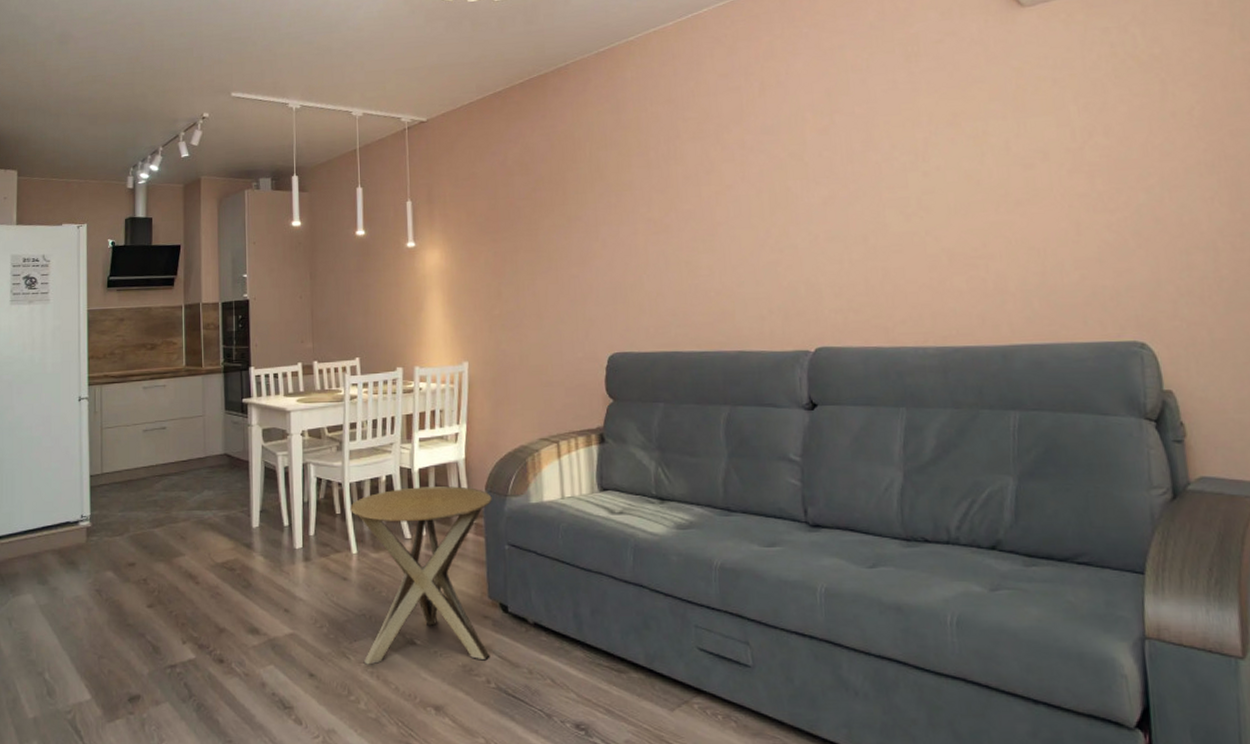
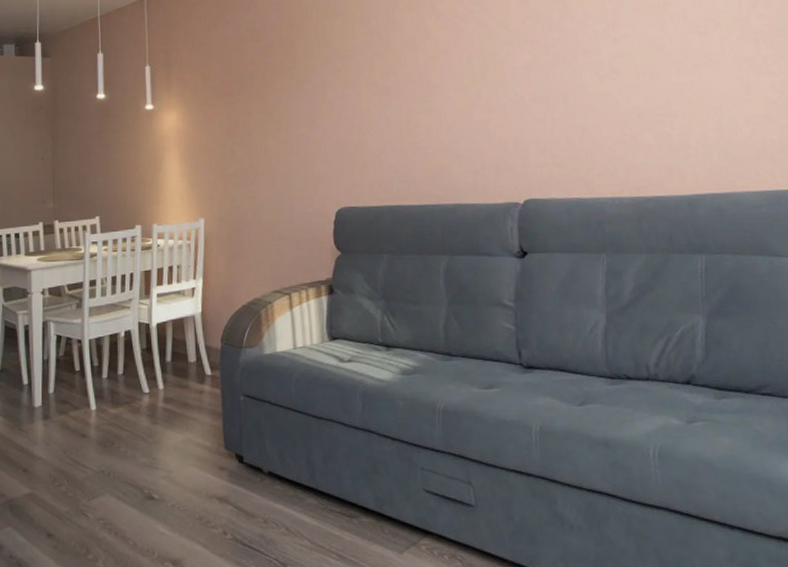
side table: present [350,486,492,665] -> none [89,340,228,522]

